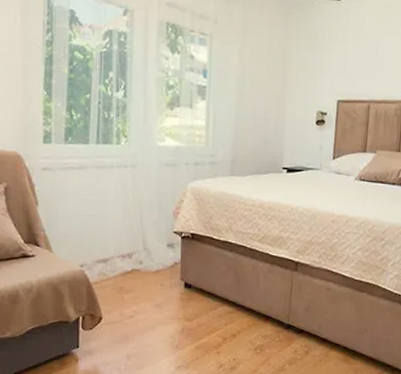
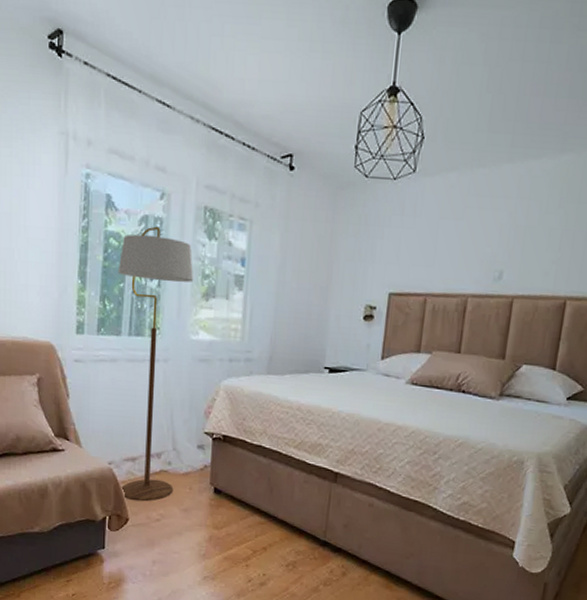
floor lamp: none [83,40,159,300] -> present [117,226,194,502]

